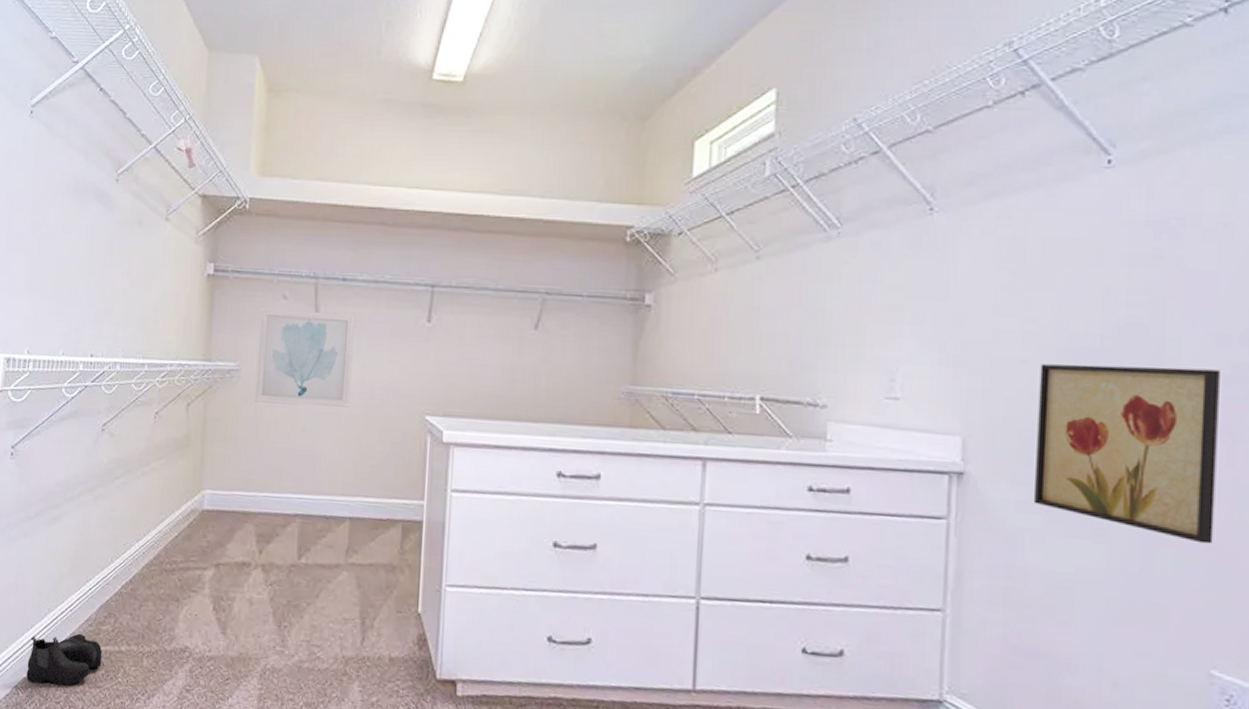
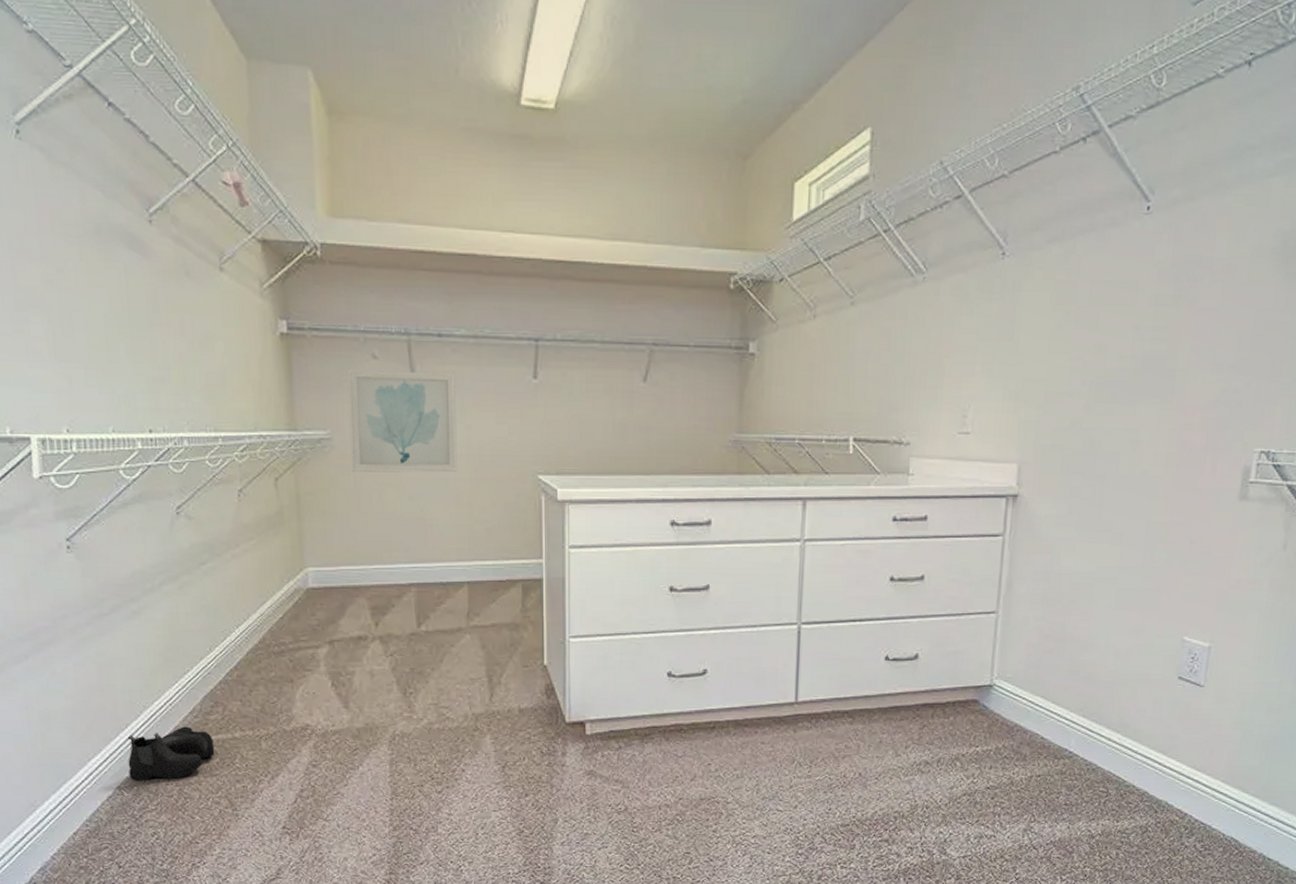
wall art: present [1033,364,1220,544] -> none [1069,394,1213,539]

